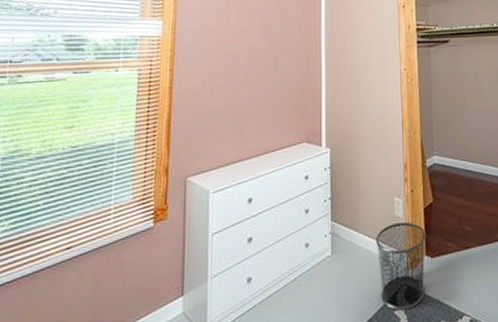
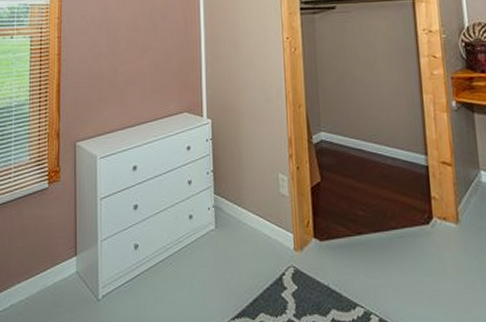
waste bin: present [375,221,427,311] -> none [260,200,315,293]

